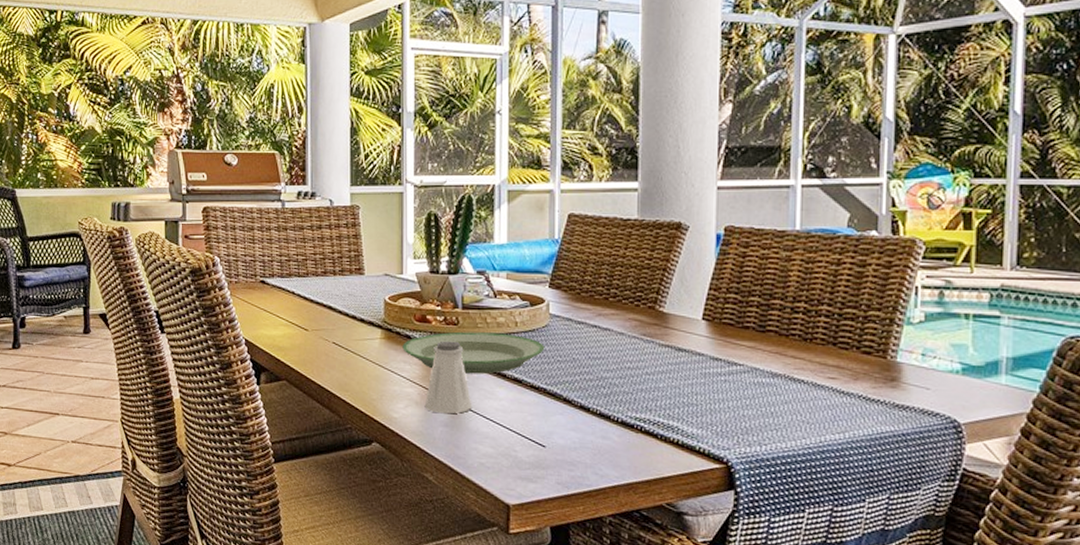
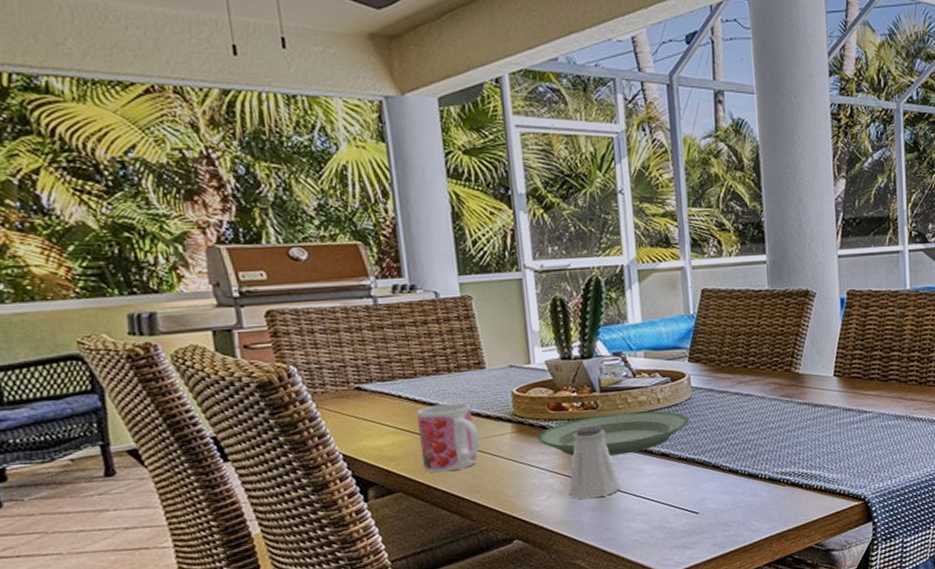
mug: none [305,304,353,368] -> present [417,402,480,473]

